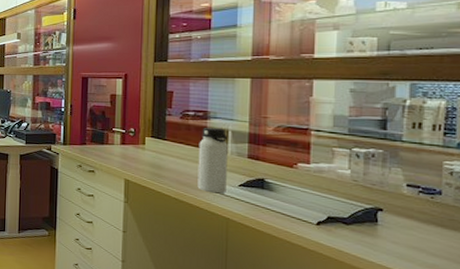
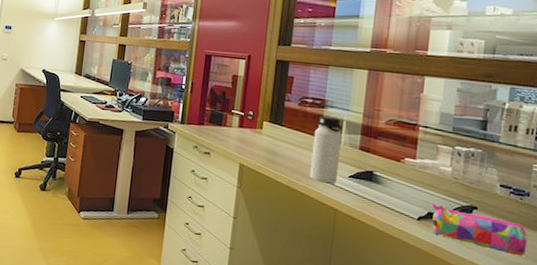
pencil case: none [330,206,443,257] -> present [431,202,528,257]

